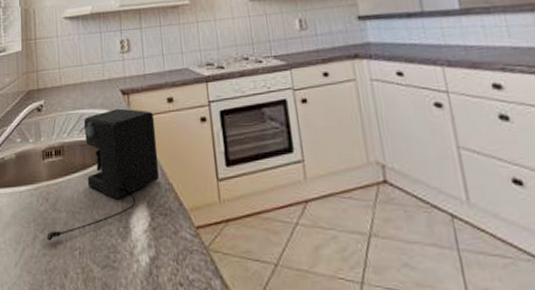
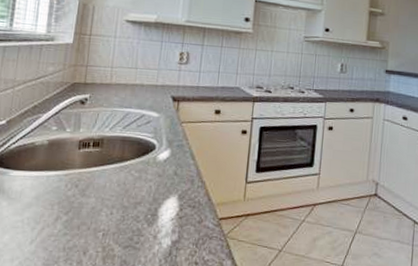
coffee maker: present [47,108,160,241] -> none [70,112,200,223]

